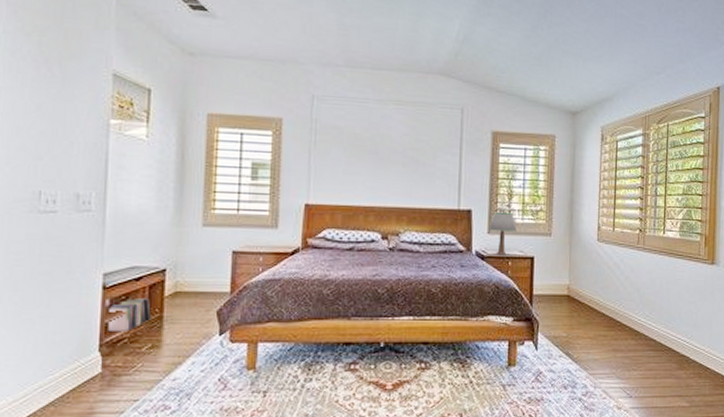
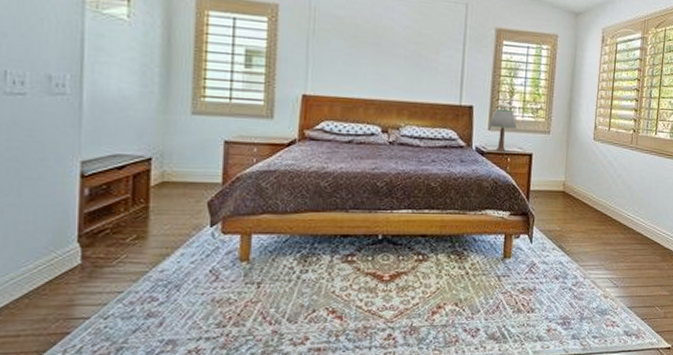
books: present [108,298,151,331] -> none [88,188,136,222]

